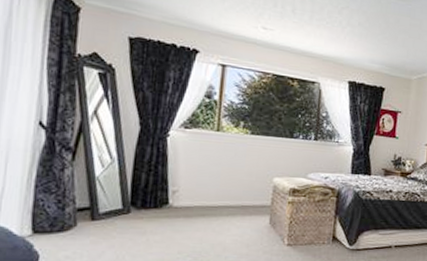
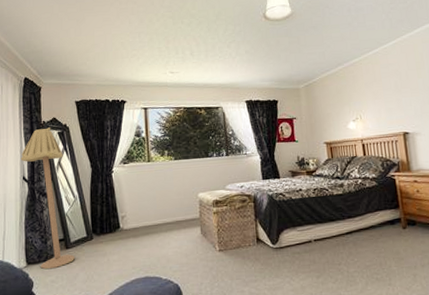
floor lamp: none [38,63,102,242] -> present [20,127,75,270]

